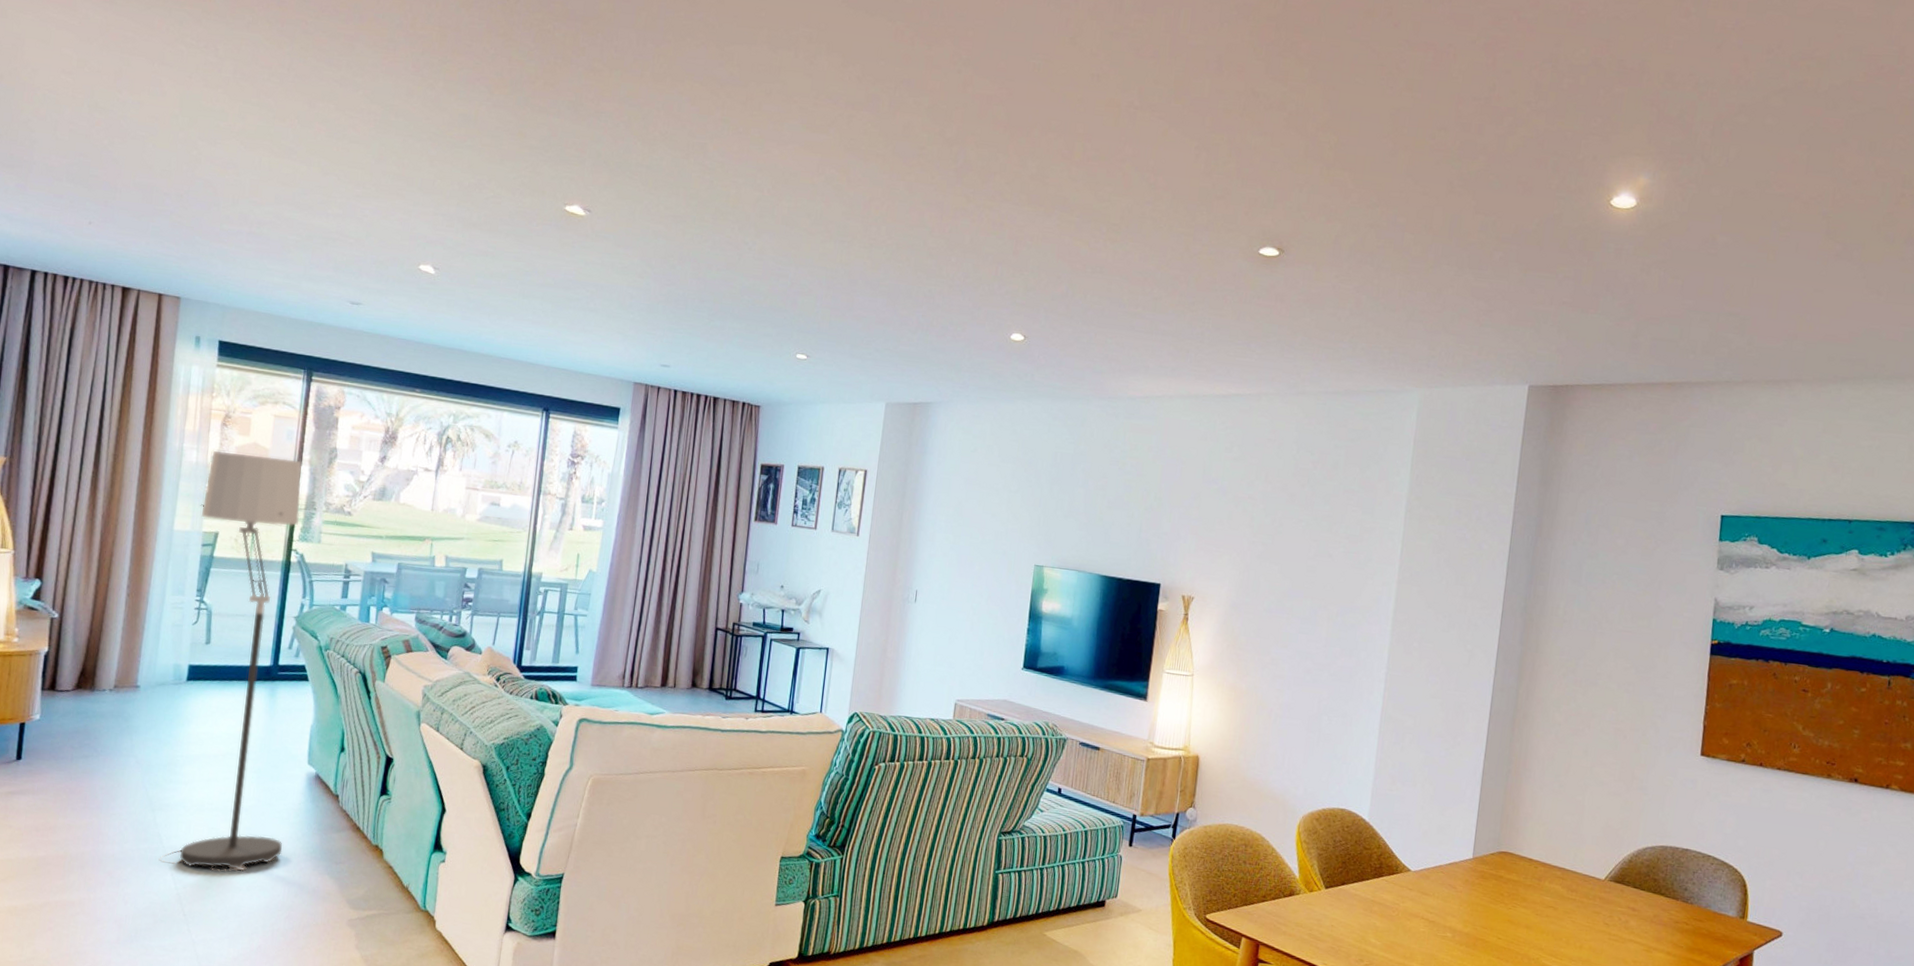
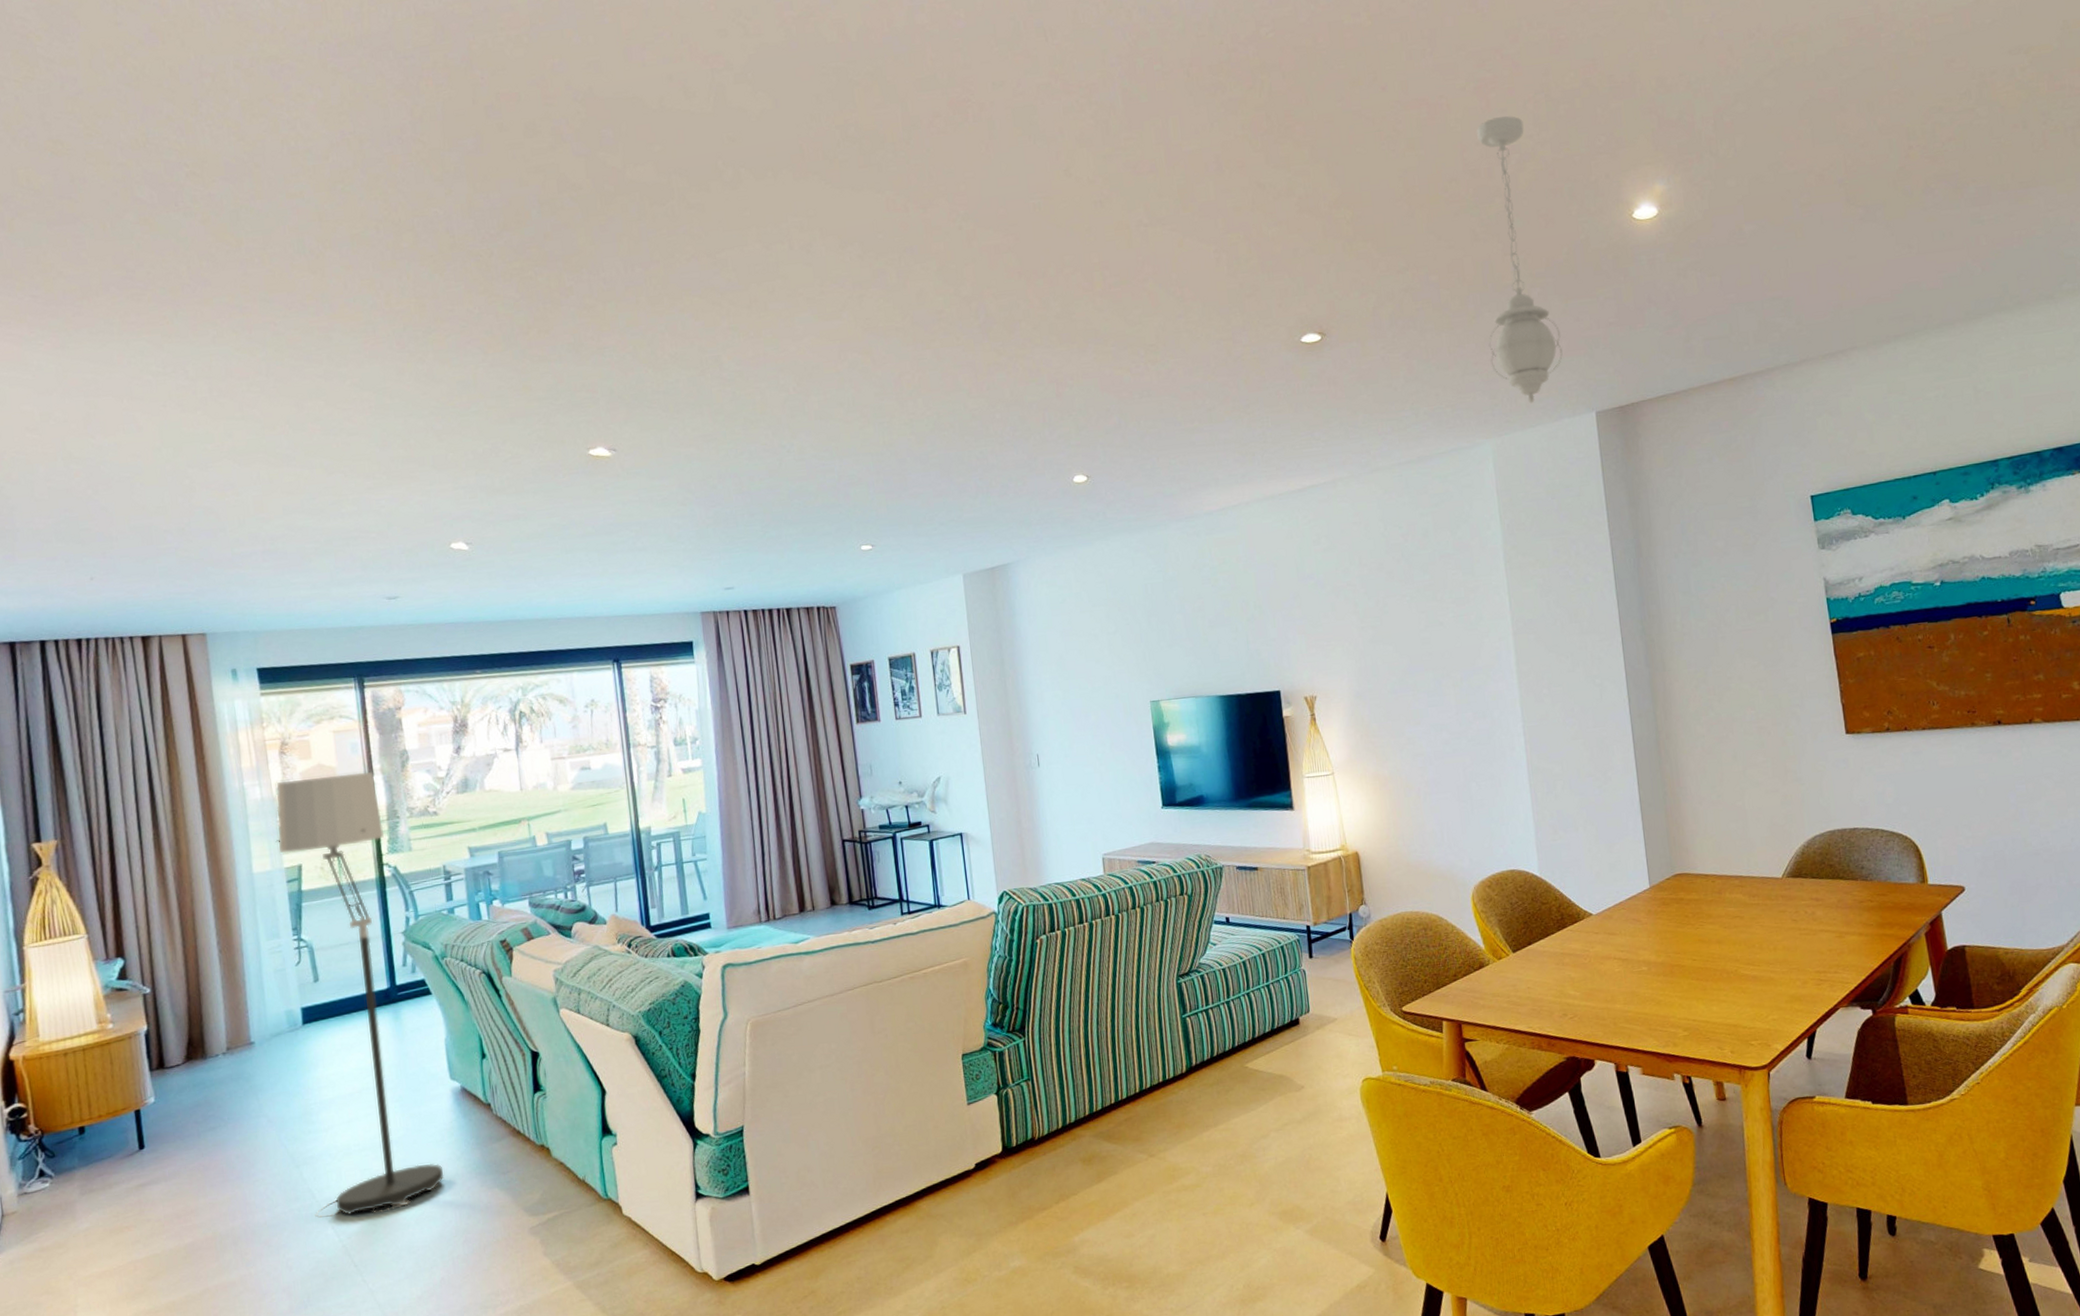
pendant light: none [1437,77,1525,363] -> present [1475,116,1563,404]

